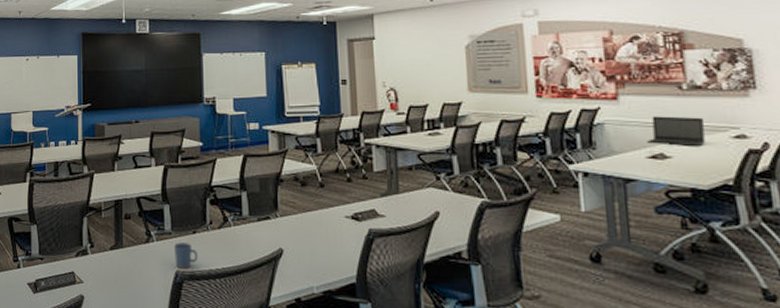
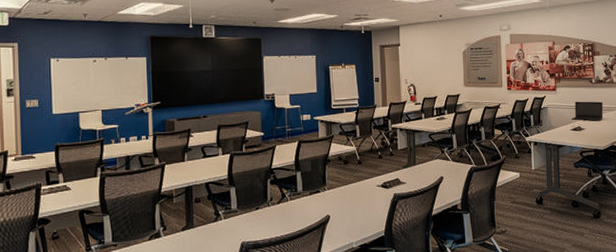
mug: present [174,242,199,269] -> none [240,218,261,240]

